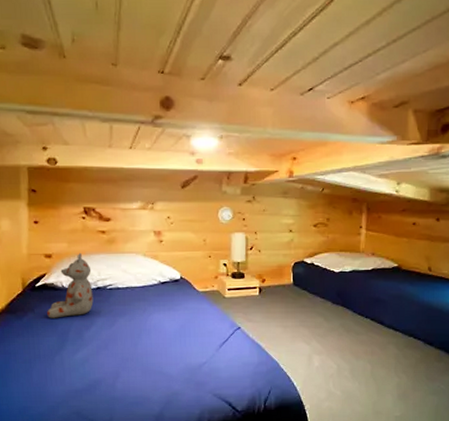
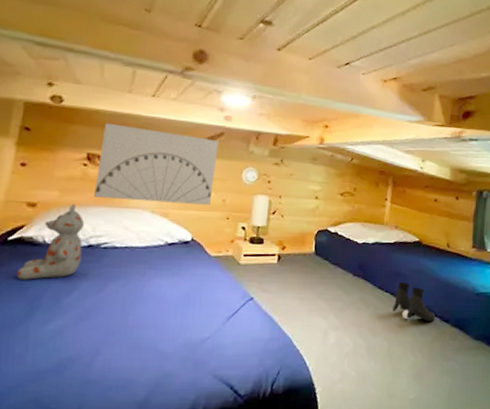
wall art: none [94,178,194,247] -> present [94,123,219,205]
boots: none [374,307,418,344] -> present [392,281,435,321]

